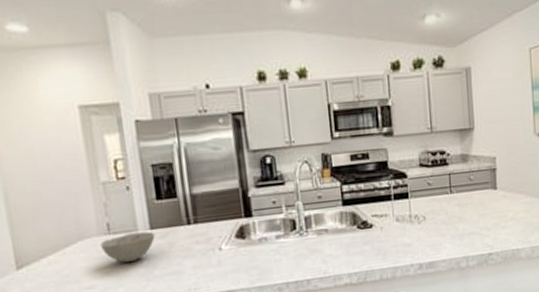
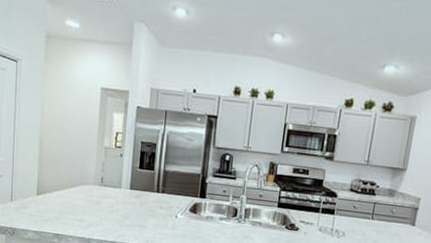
bowl: present [100,231,155,263] -> none [94,188,132,210]

